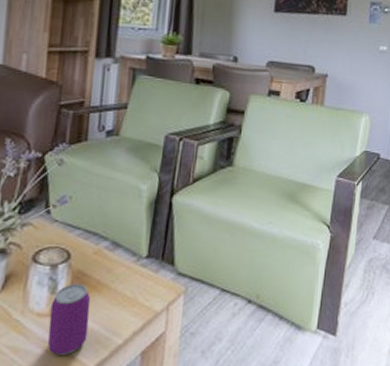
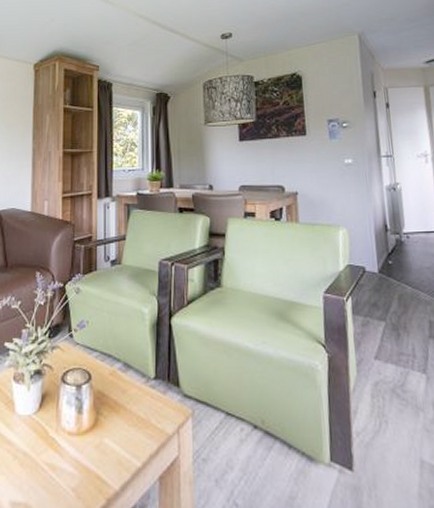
beverage can: present [47,283,91,355] -> none [78,403,111,475]

